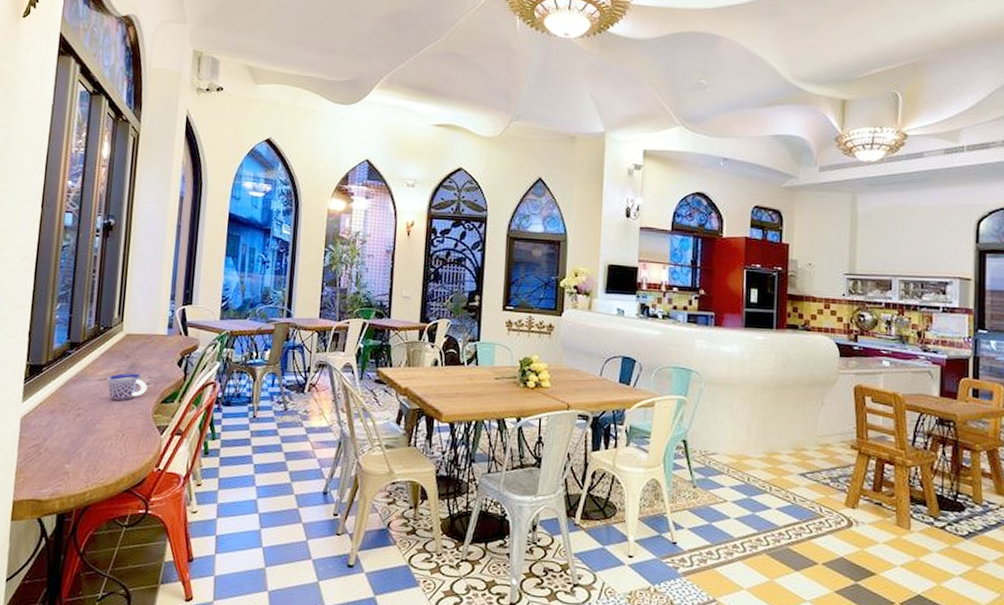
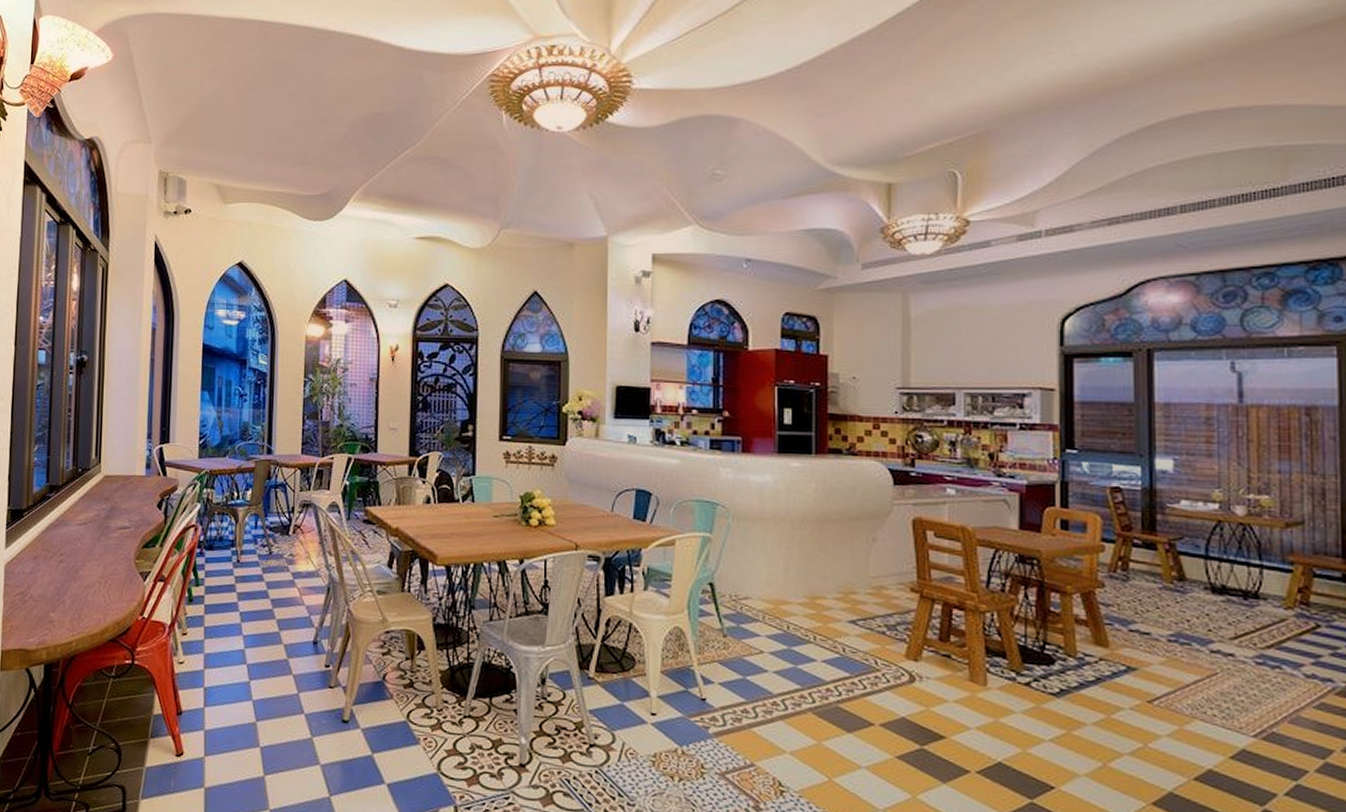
cup: present [107,373,147,401] -> none [87,516,128,547]

